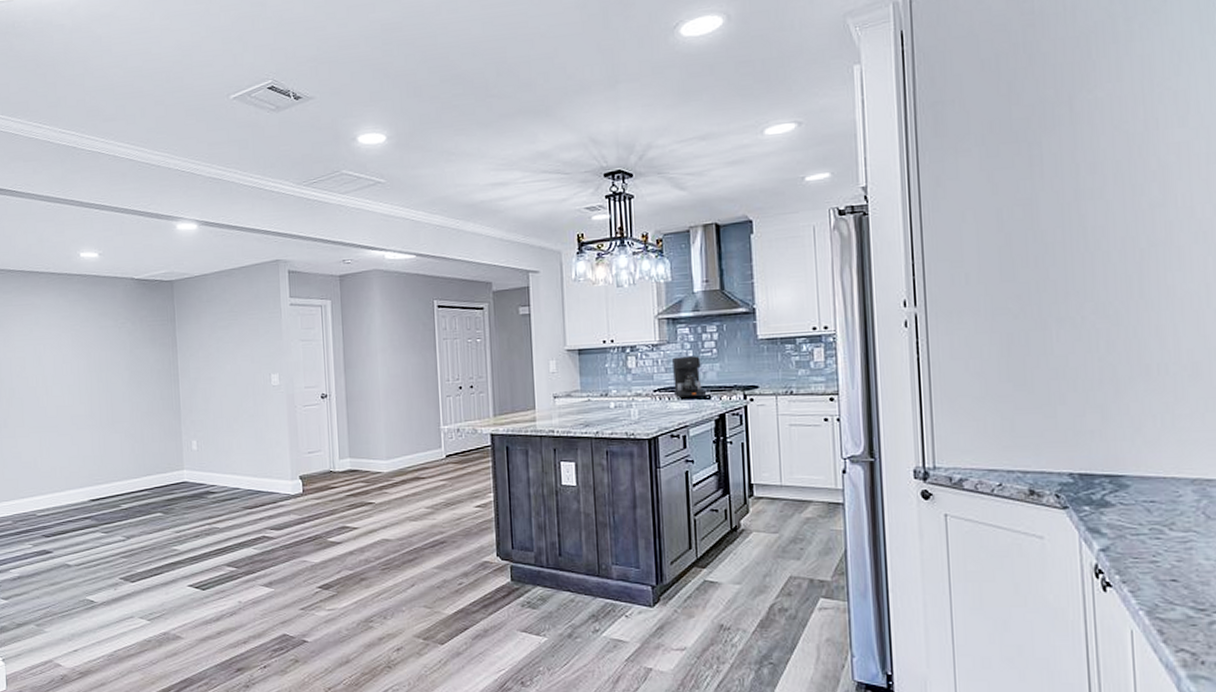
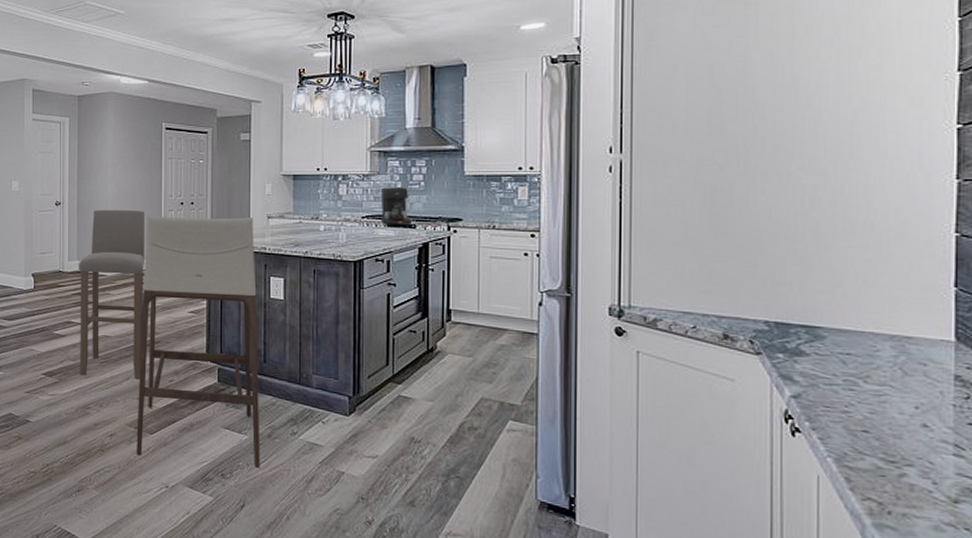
bar stool: none [351,398,427,585] -> present [79,209,144,380]
bar stool: none [423,398,562,672] -> present [136,215,260,468]

